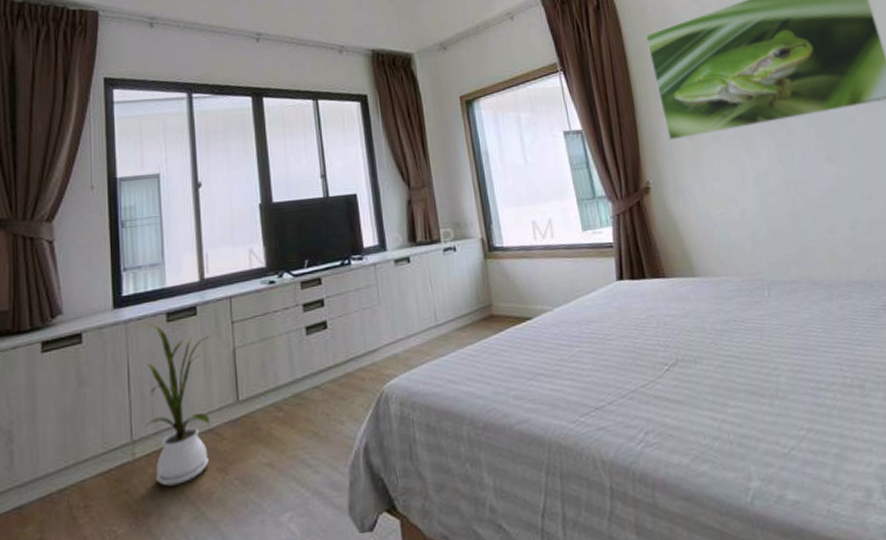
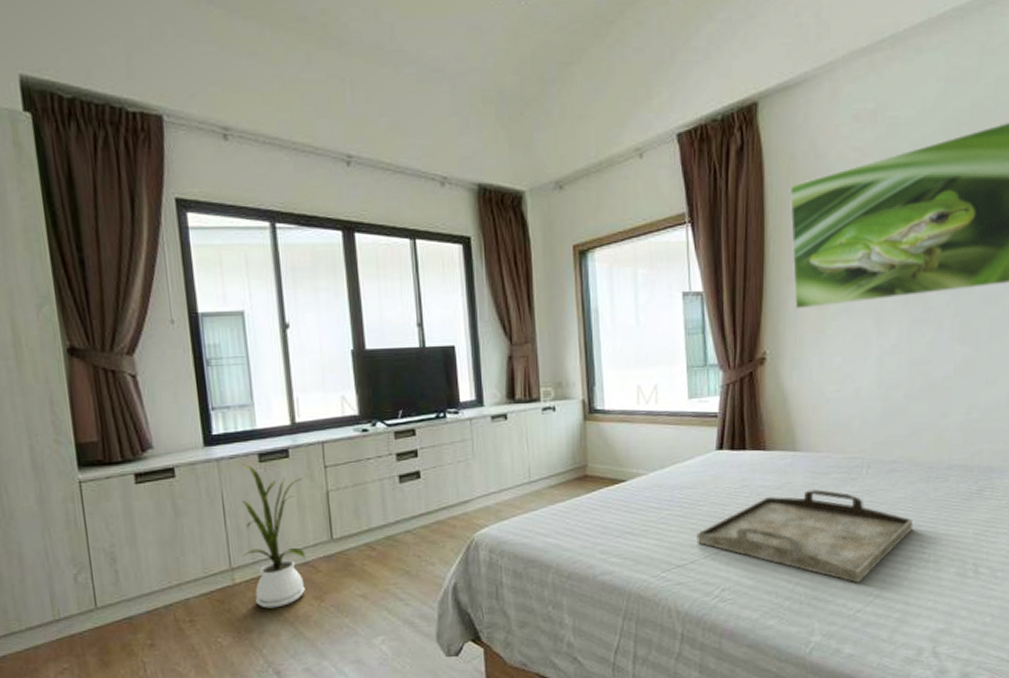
serving tray: none [610,314,829,416] -> present [696,488,914,583]

